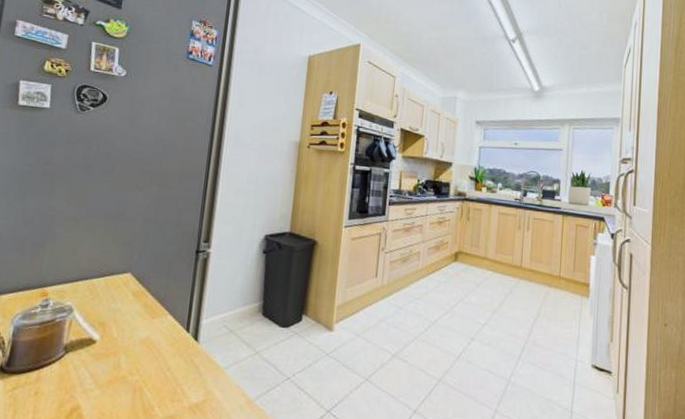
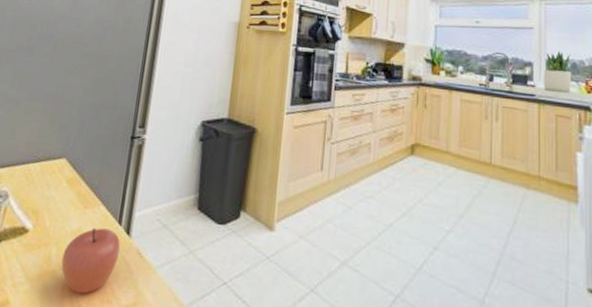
fruit: none [131,336,189,396] -> present [61,228,120,294]

